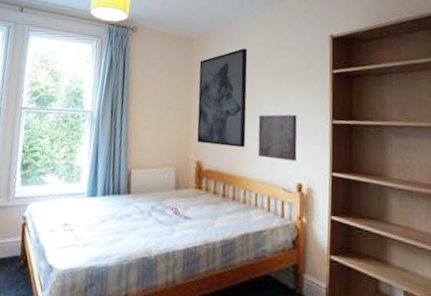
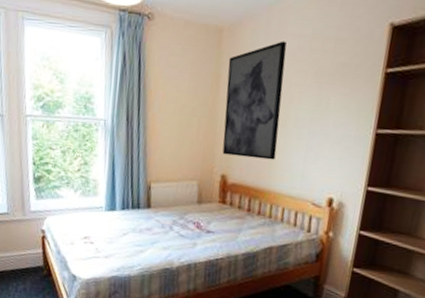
wall art: present [257,114,297,162] -> none [288,122,337,175]

